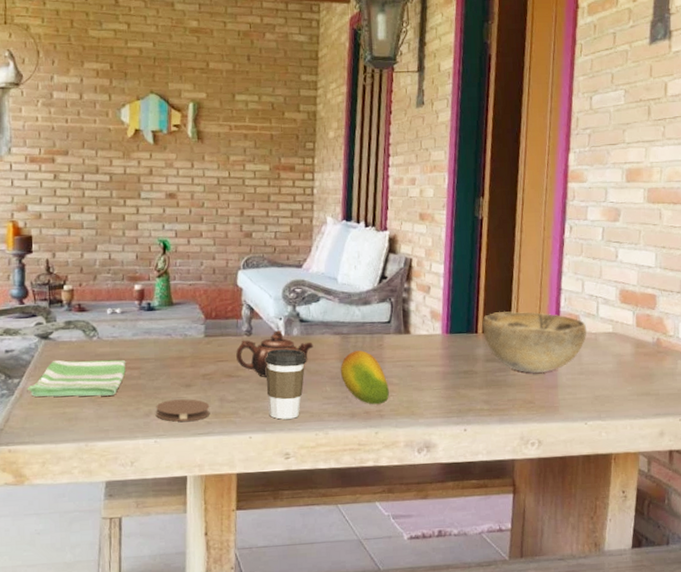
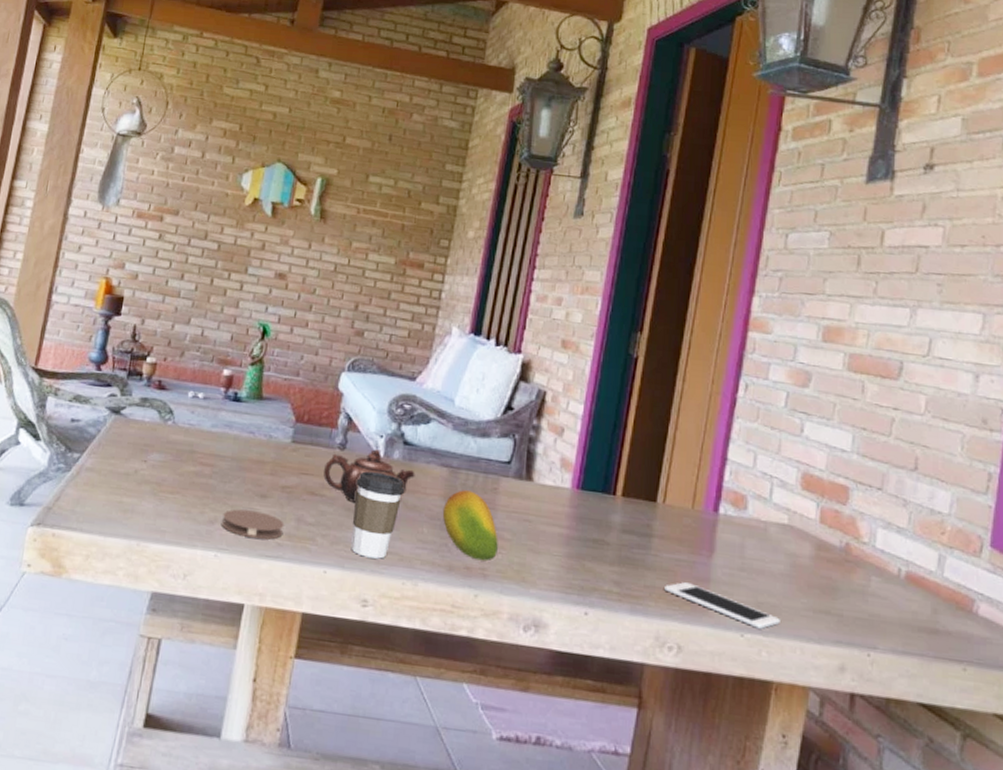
dish towel: present [27,359,126,397] -> none [85,439,199,492]
decorative bowl: present [482,311,587,374] -> none [622,473,755,561]
cell phone: none [523,391,613,416] -> present [664,582,780,629]

